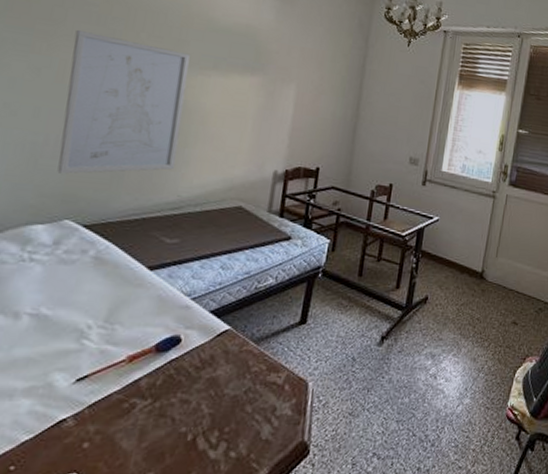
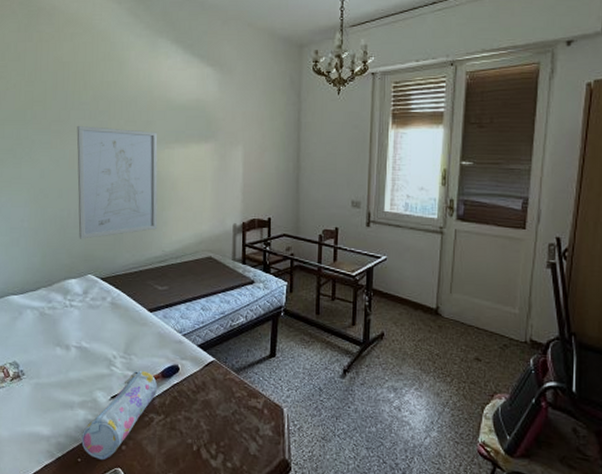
pencil case: none [19,343,148,464] -> present [81,370,158,460]

